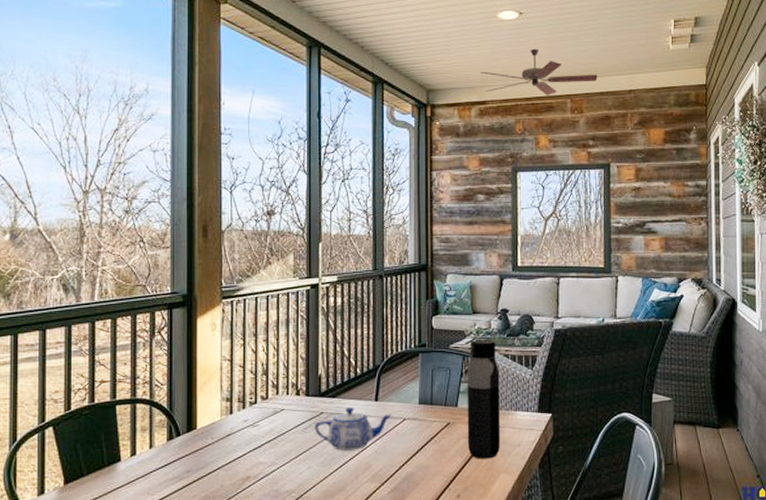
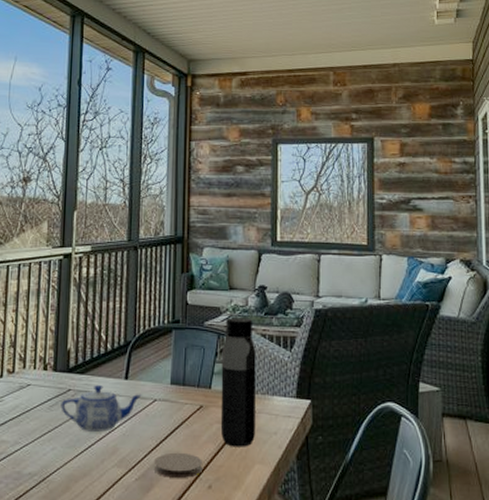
coaster: none [406,466,451,490] -> present [155,452,202,479]
ceiling fan: present [480,48,598,95] -> none [242,21,361,68]

